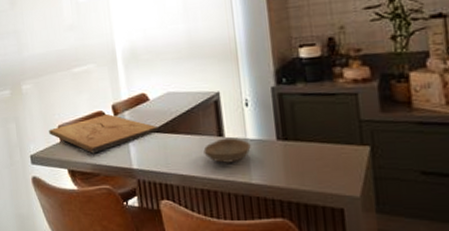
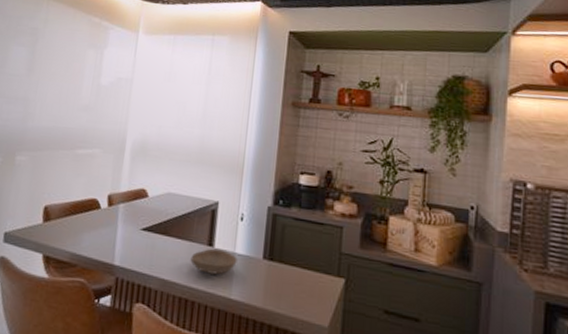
cutting board: present [49,114,159,154] -> none [32,203,151,242]

